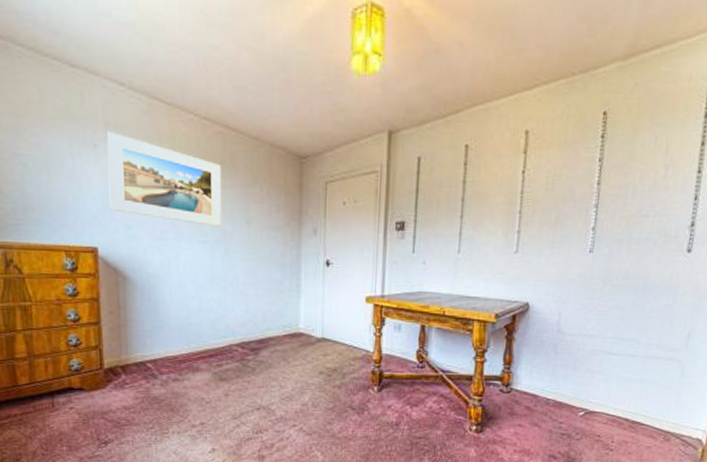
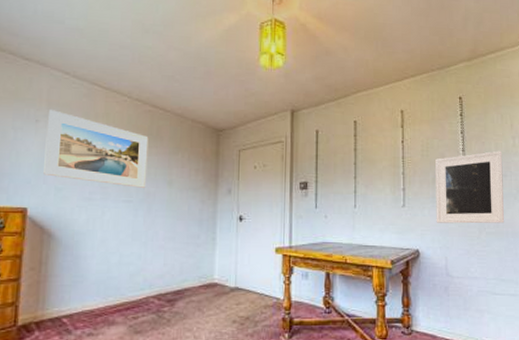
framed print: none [553,184,649,275] -> present [436,150,505,224]

